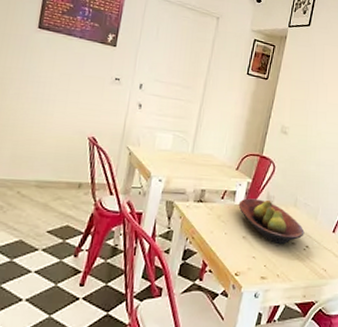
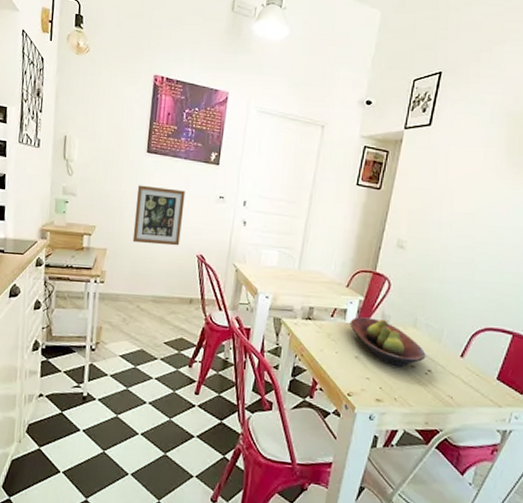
wall art: none [16,61,79,128] -> present [132,185,186,246]

